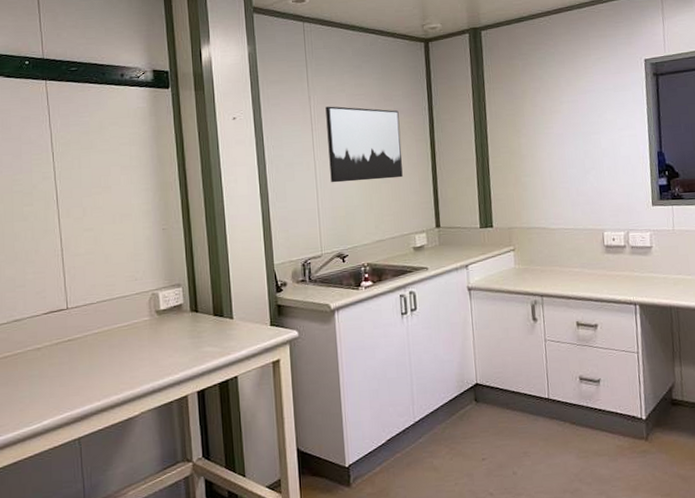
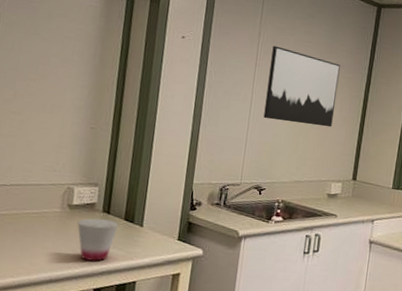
cup: none [168,318,209,365] -> present [77,218,119,262]

